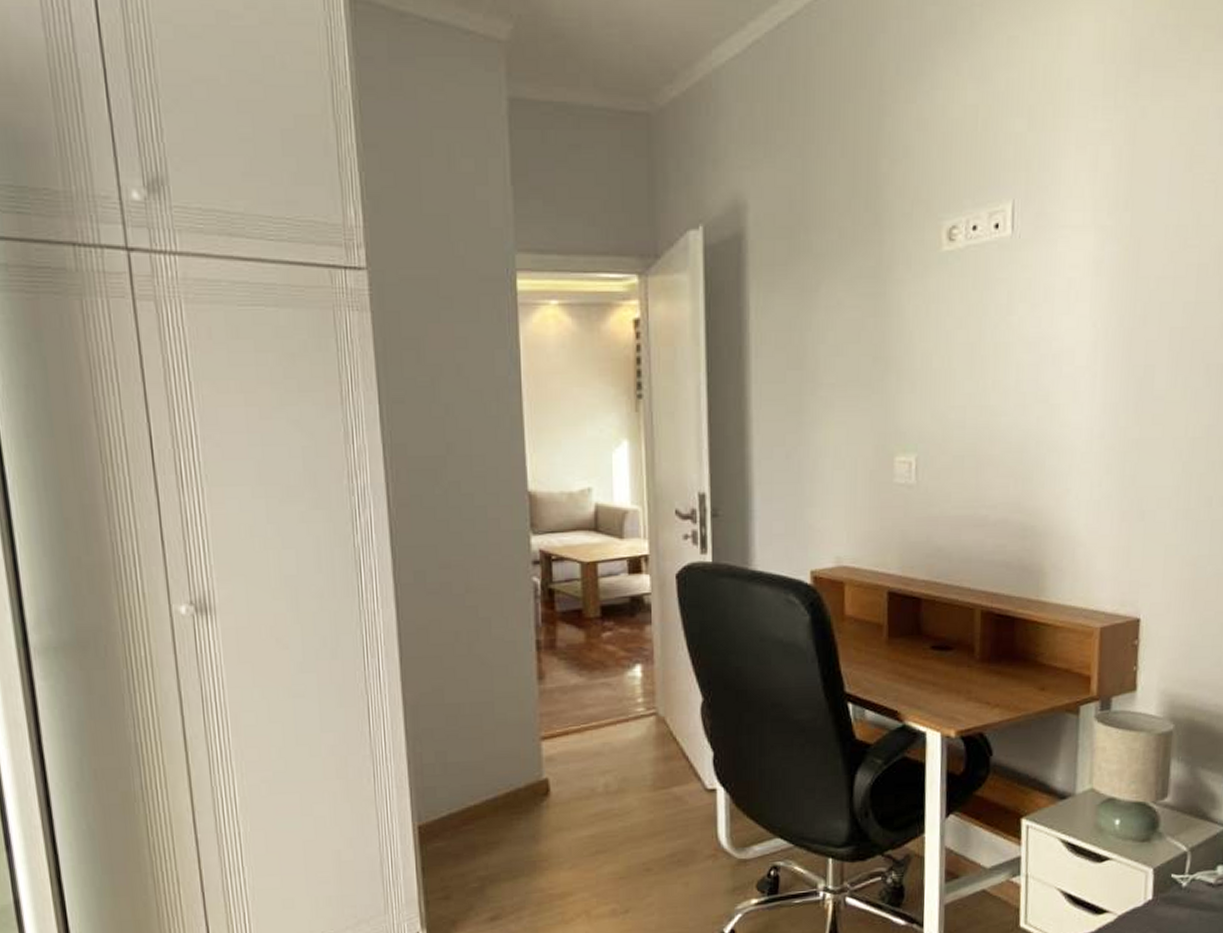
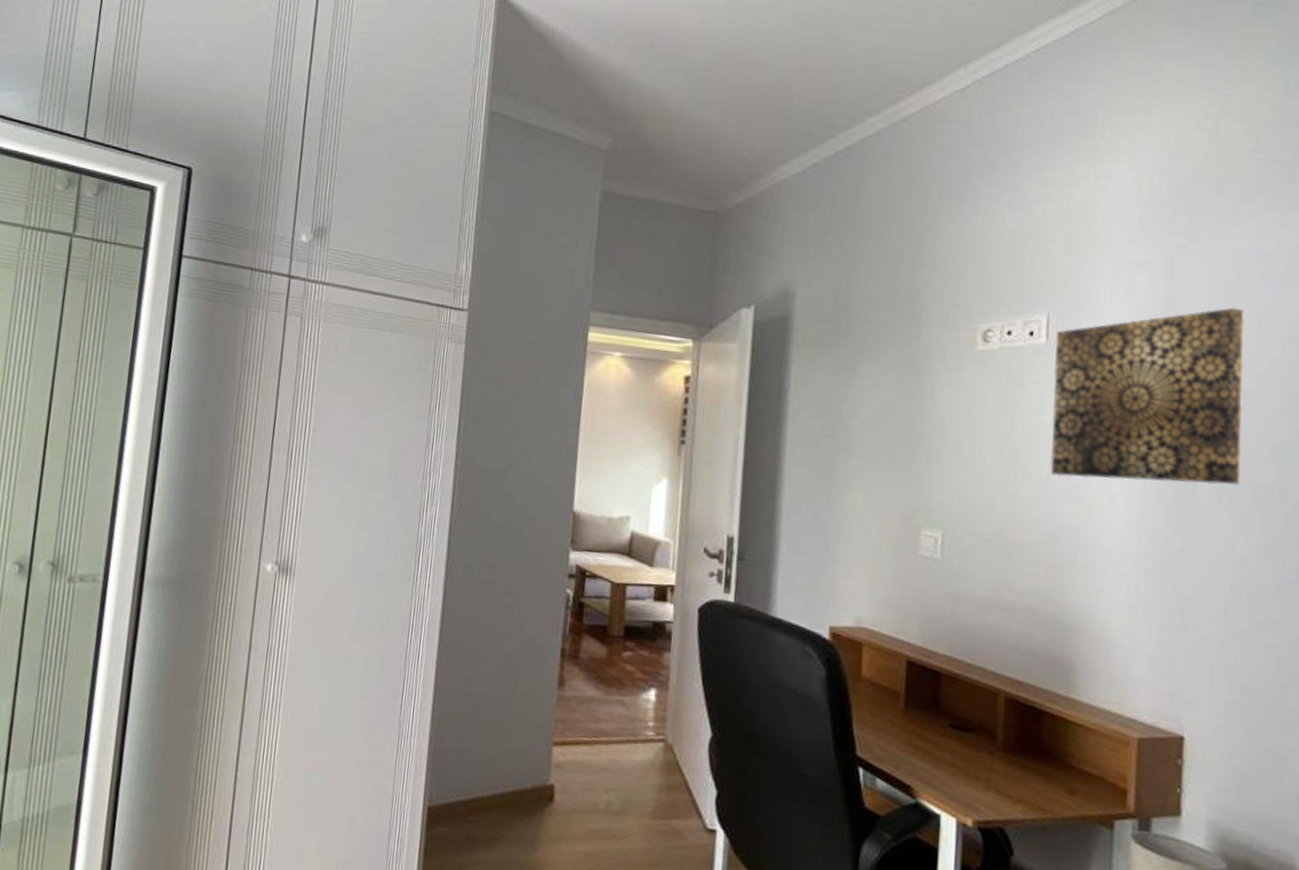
wall art: none [1018,174,1203,381] -> present [1050,307,1246,486]

